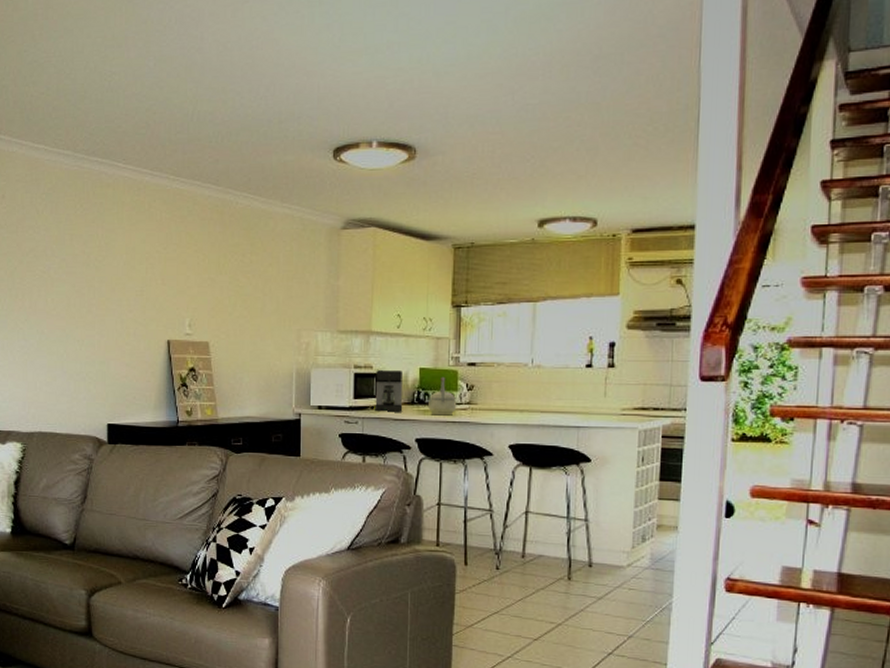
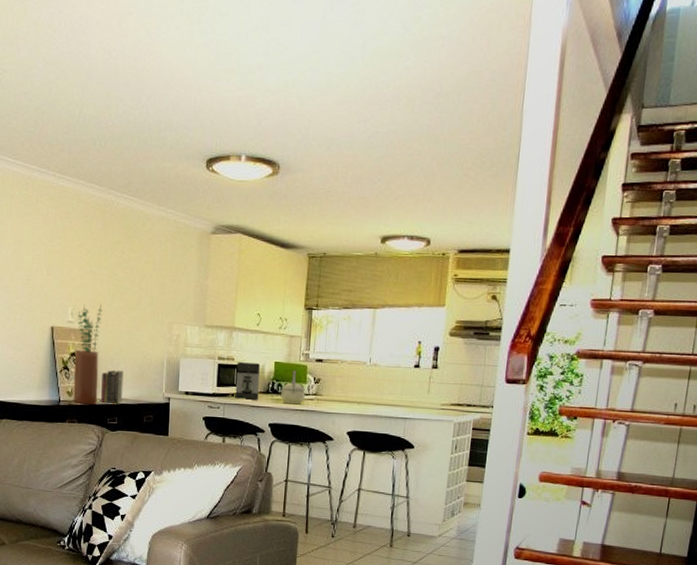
vase: none [193,314,223,424] -> present [73,304,103,404]
books: none [223,384,248,422] -> present [100,369,123,403]

